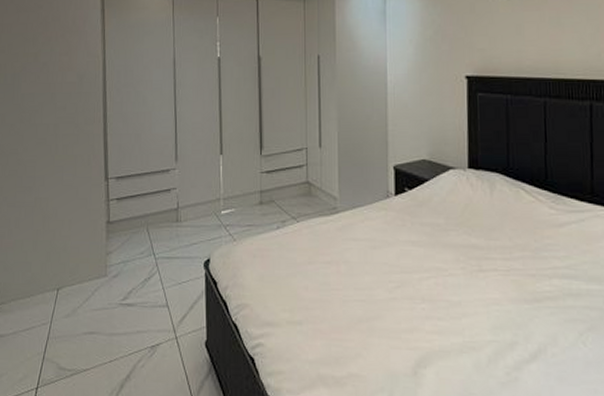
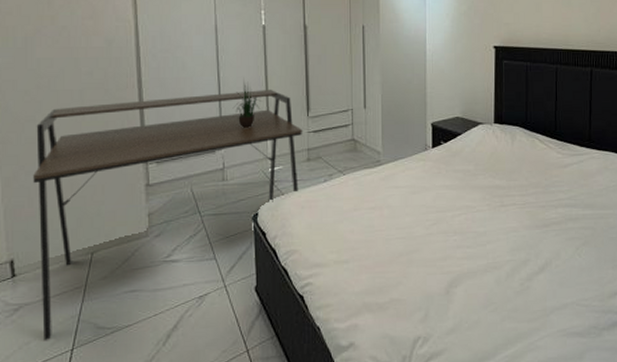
desk: none [13,124,256,376] -> present [33,89,303,341]
potted plant: none [188,115,216,166] -> present [232,80,262,128]

